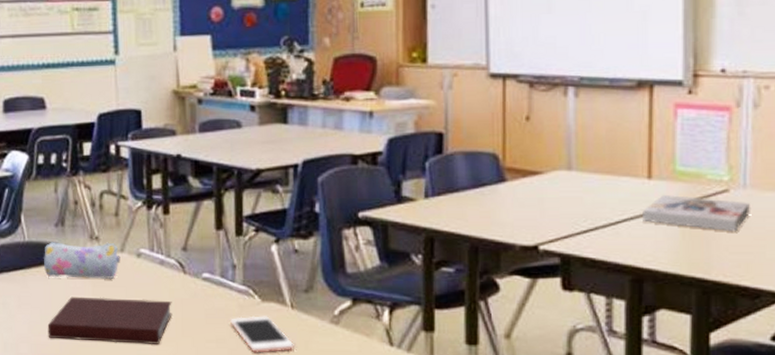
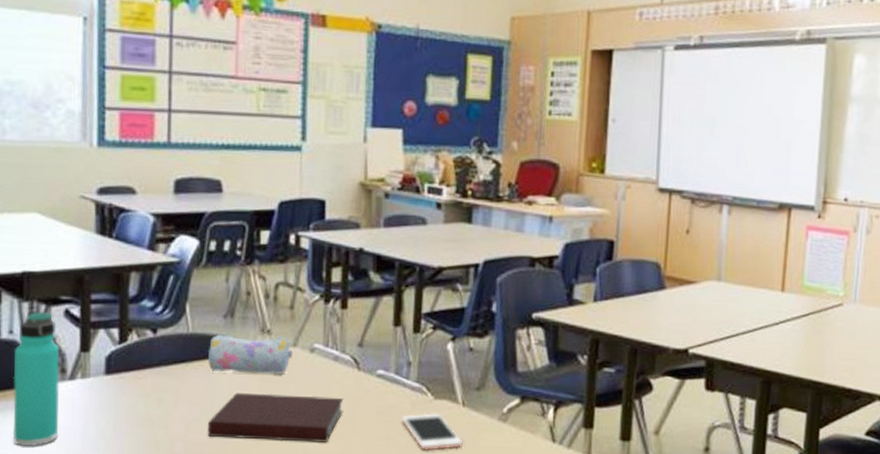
book: present [641,194,751,232] -> none [773,306,859,341]

